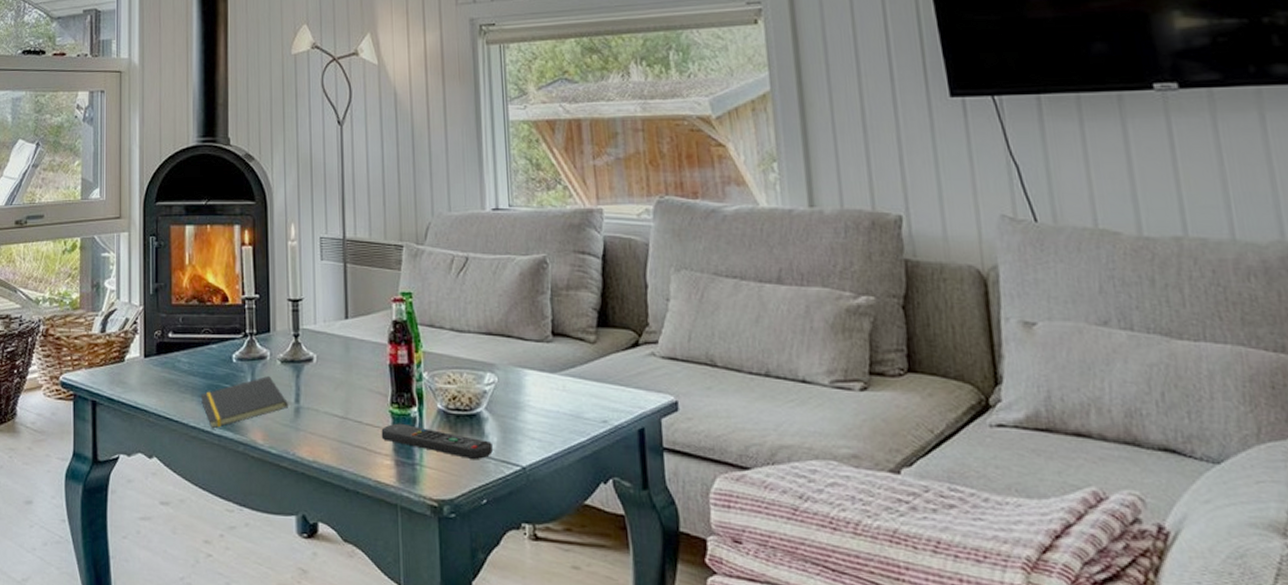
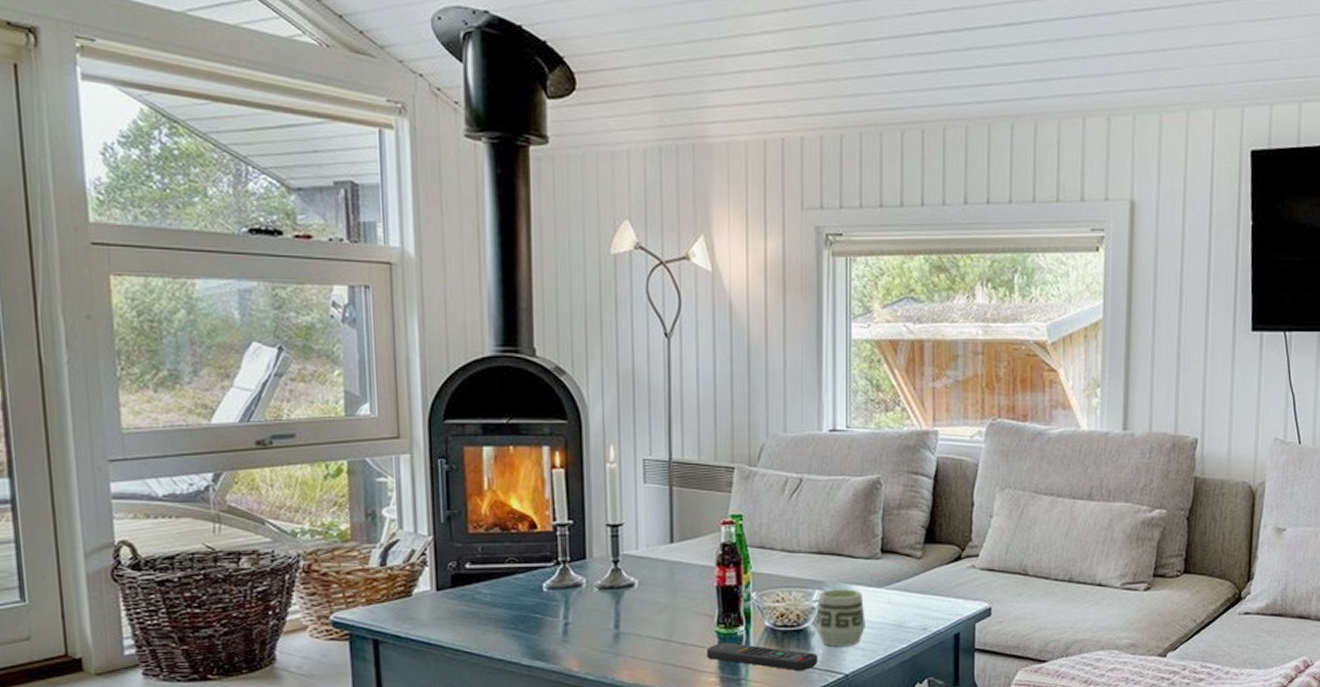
notepad: present [200,376,288,429] -> none [506,604,606,660]
cup: none [488,372,541,436] -> present [816,589,865,647]

